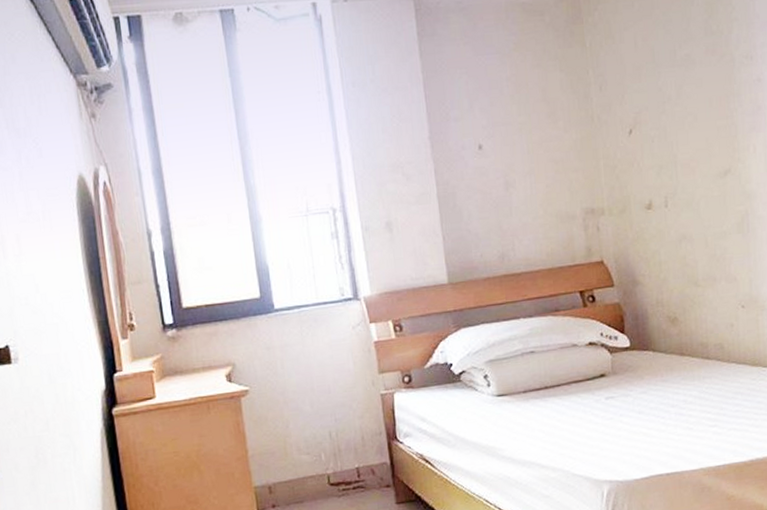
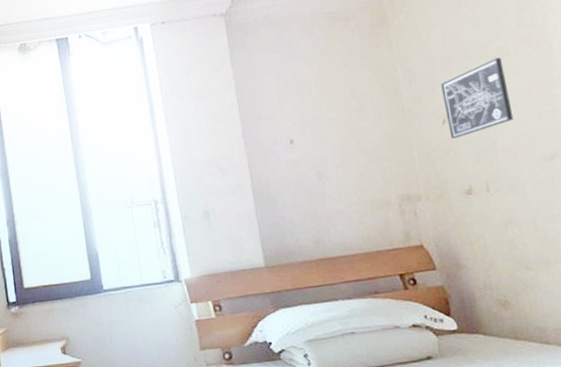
wall art: none [630,66,694,151] -> present [441,57,514,139]

